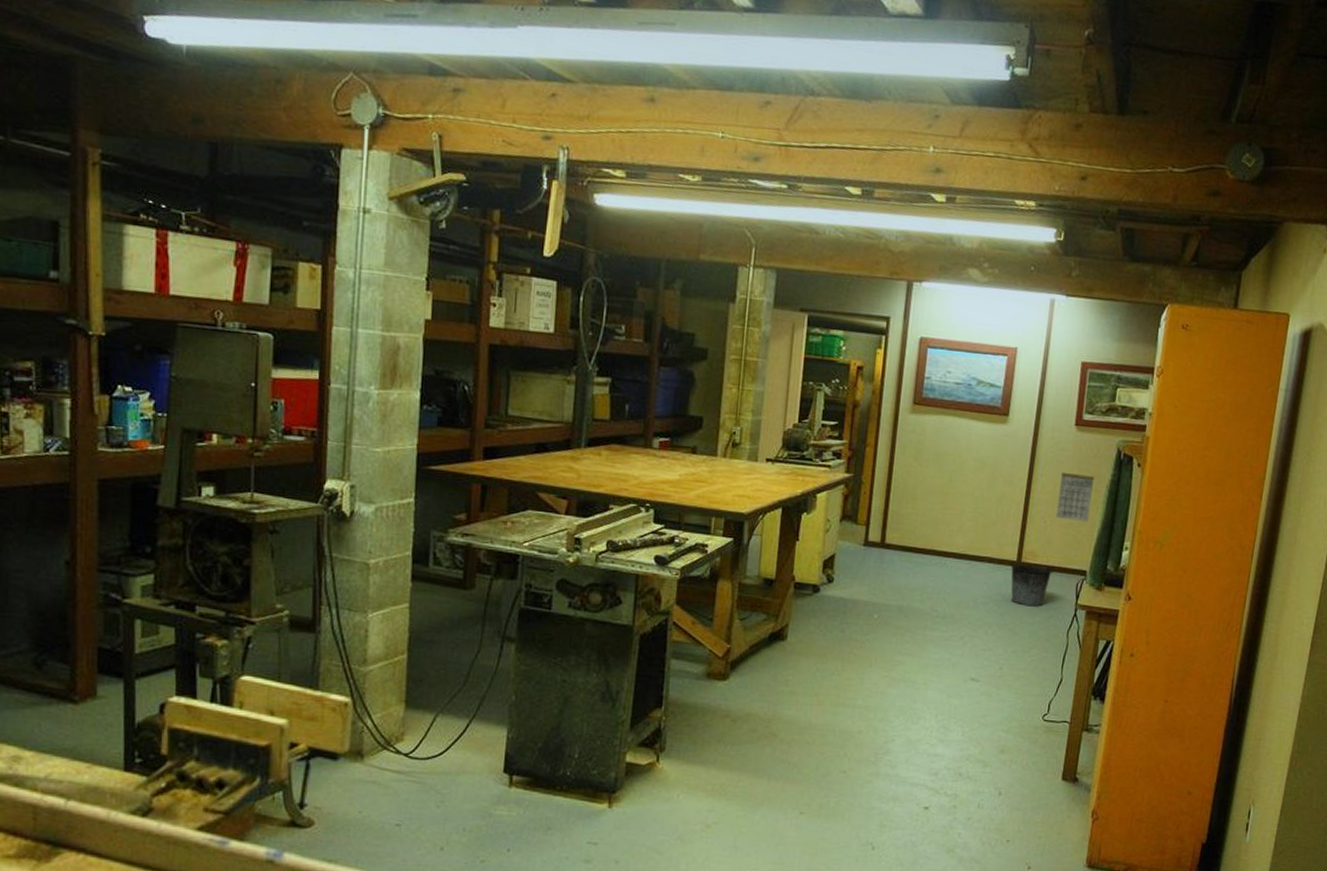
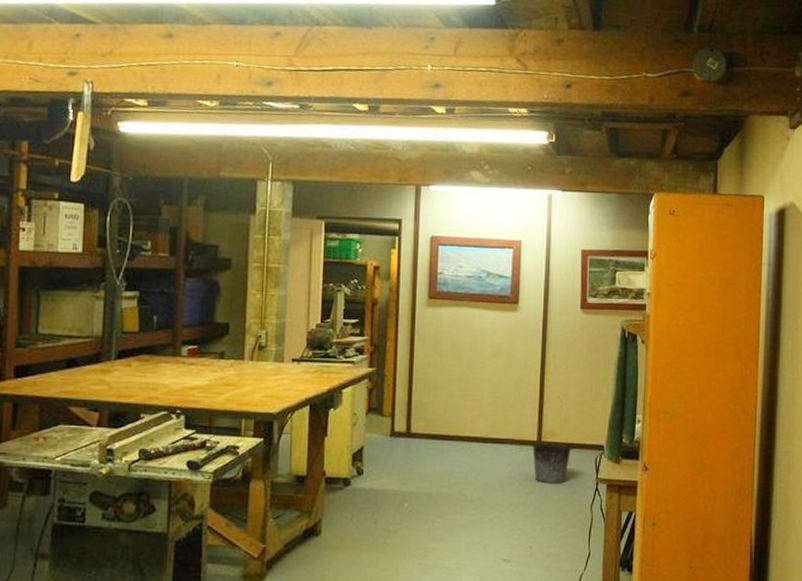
calendar: present [1055,471,1095,522] -> none [570,352,603,398]

